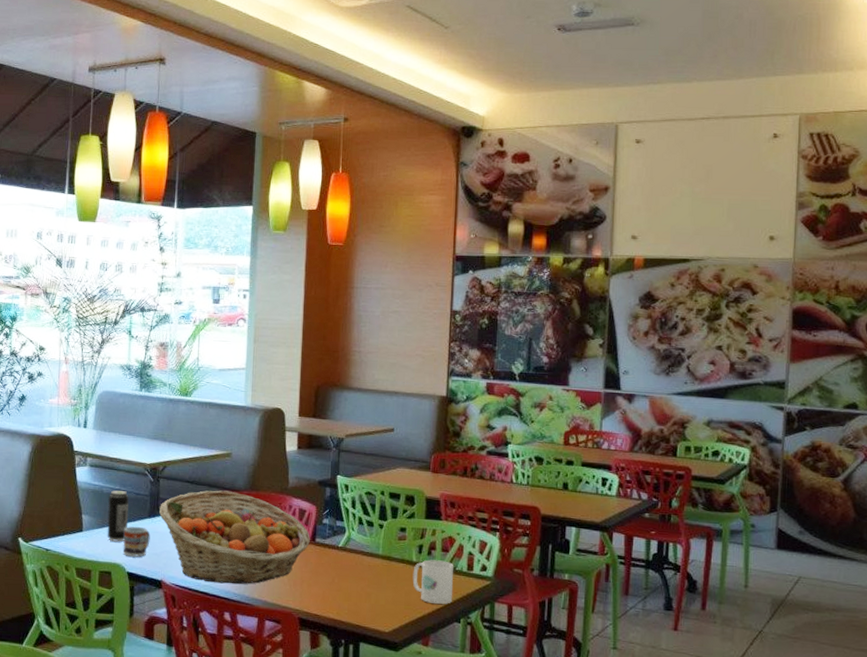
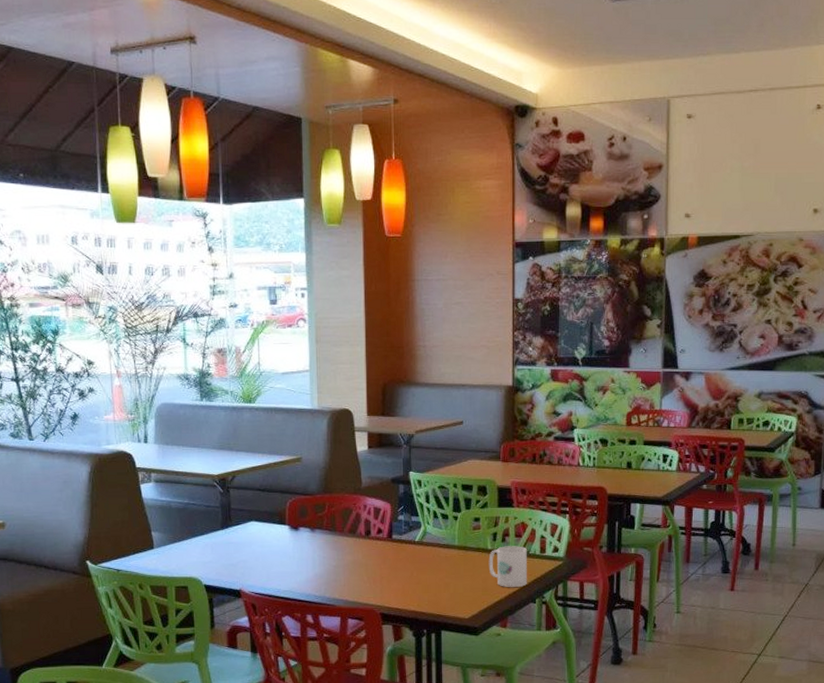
beverage can: present [107,490,129,542] -> none [178,504,200,556]
cup: present [123,526,150,557] -> none [197,538,225,569]
fruit basket: present [159,490,310,585] -> none [232,496,387,588]

